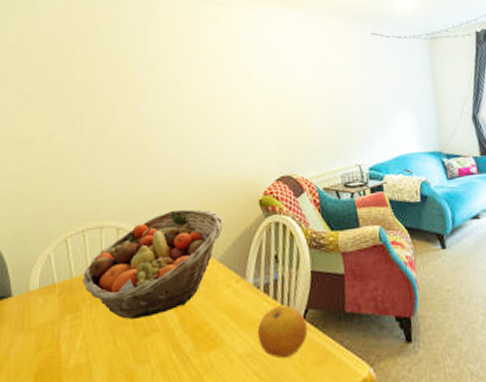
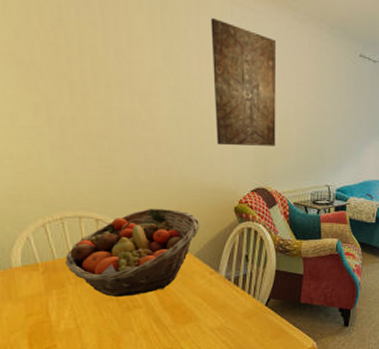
wall art: none [228,24,298,137] -> present [211,17,277,146]
fruit: present [257,305,308,359] -> none [226,295,269,333]

